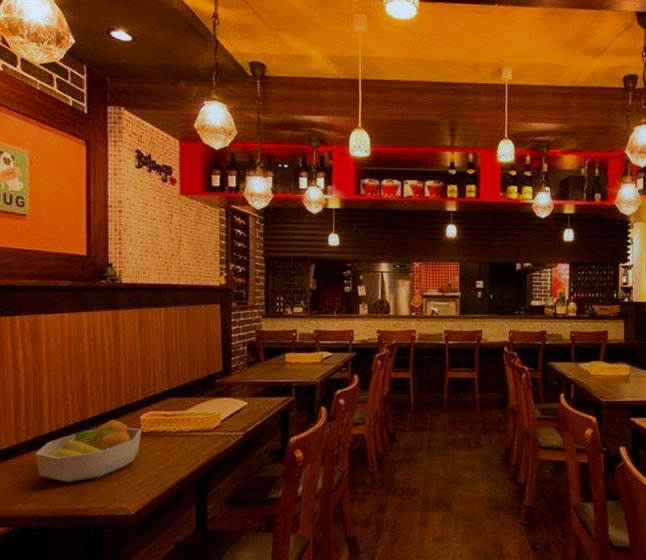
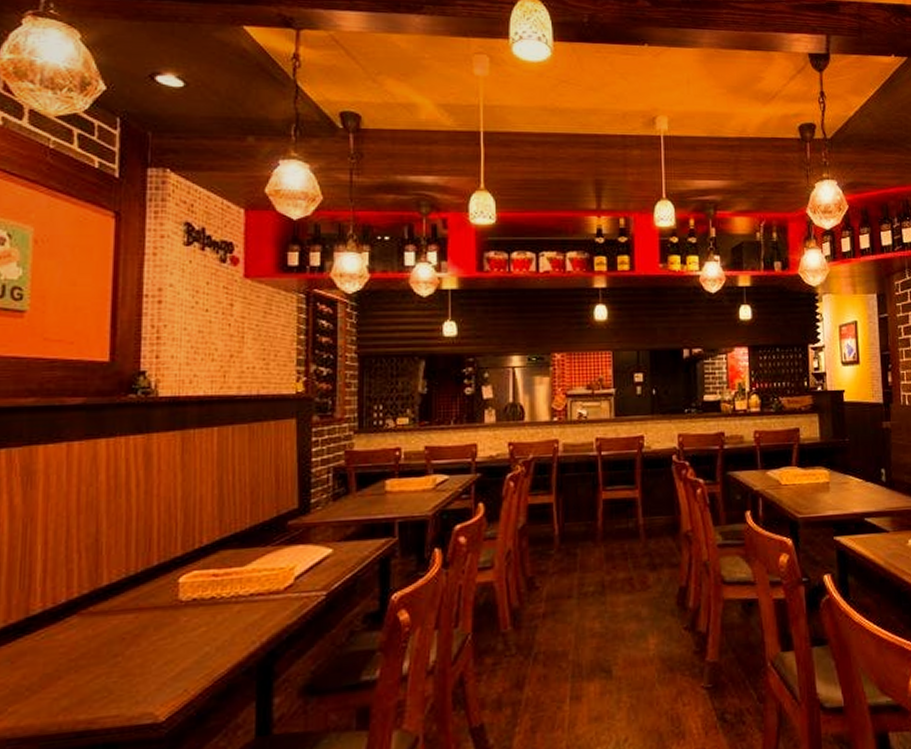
fruit bowl: present [35,419,142,483] -> none [17,585,181,684]

